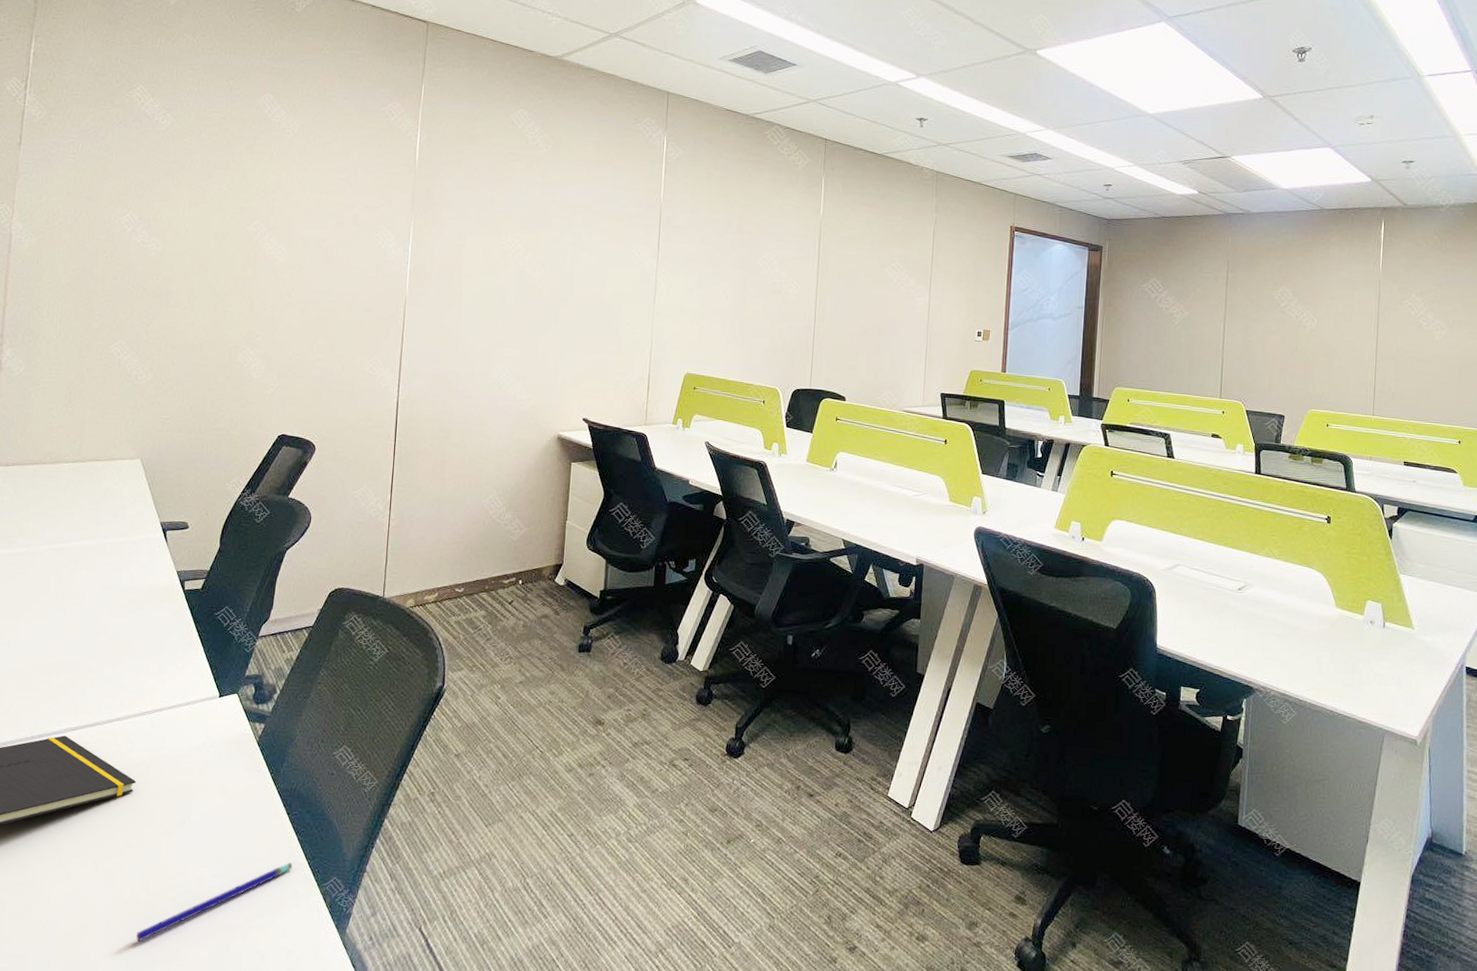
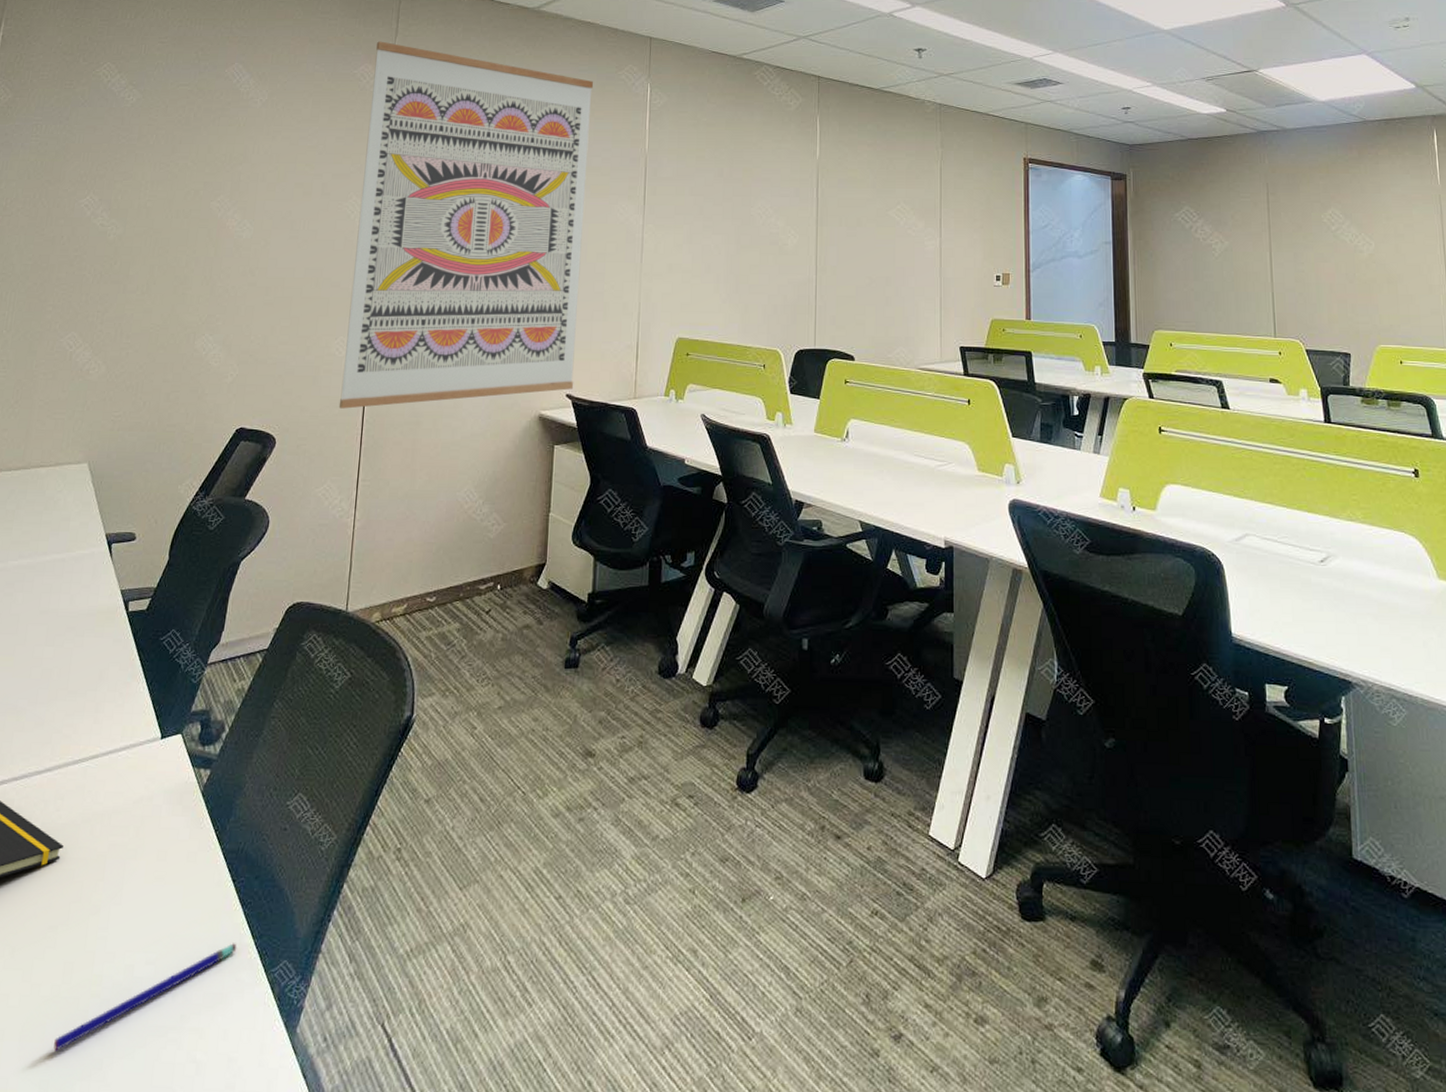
wall art: none [373,80,613,422] -> present [338,41,594,409]

